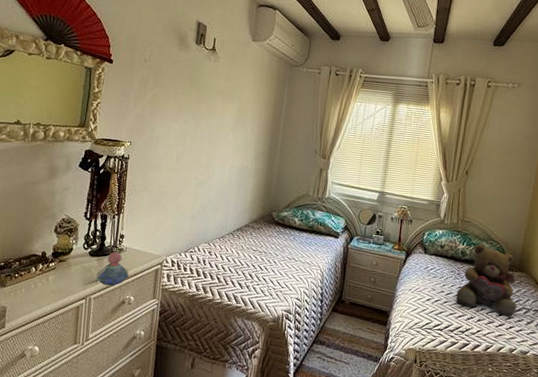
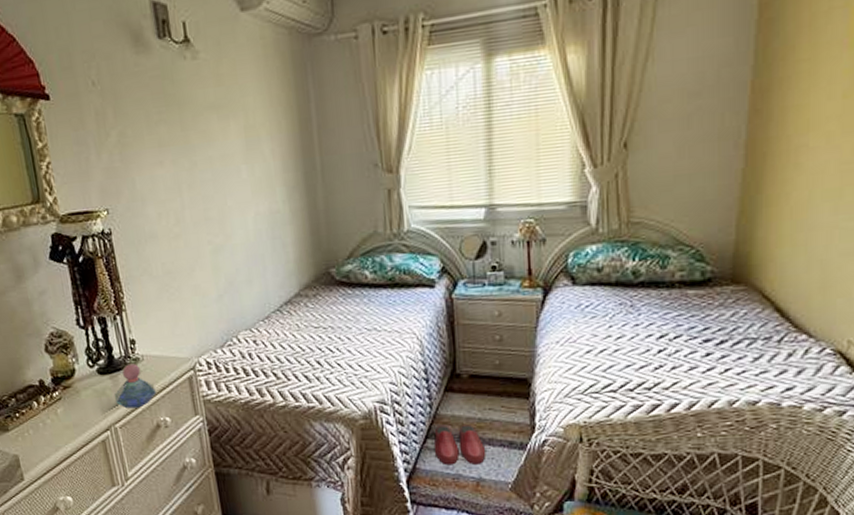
slippers: none [317,335,352,369] -> present [433,425,486,466]
teddy bear: present [456,243,516,317] -> none [631,253,733,356]

